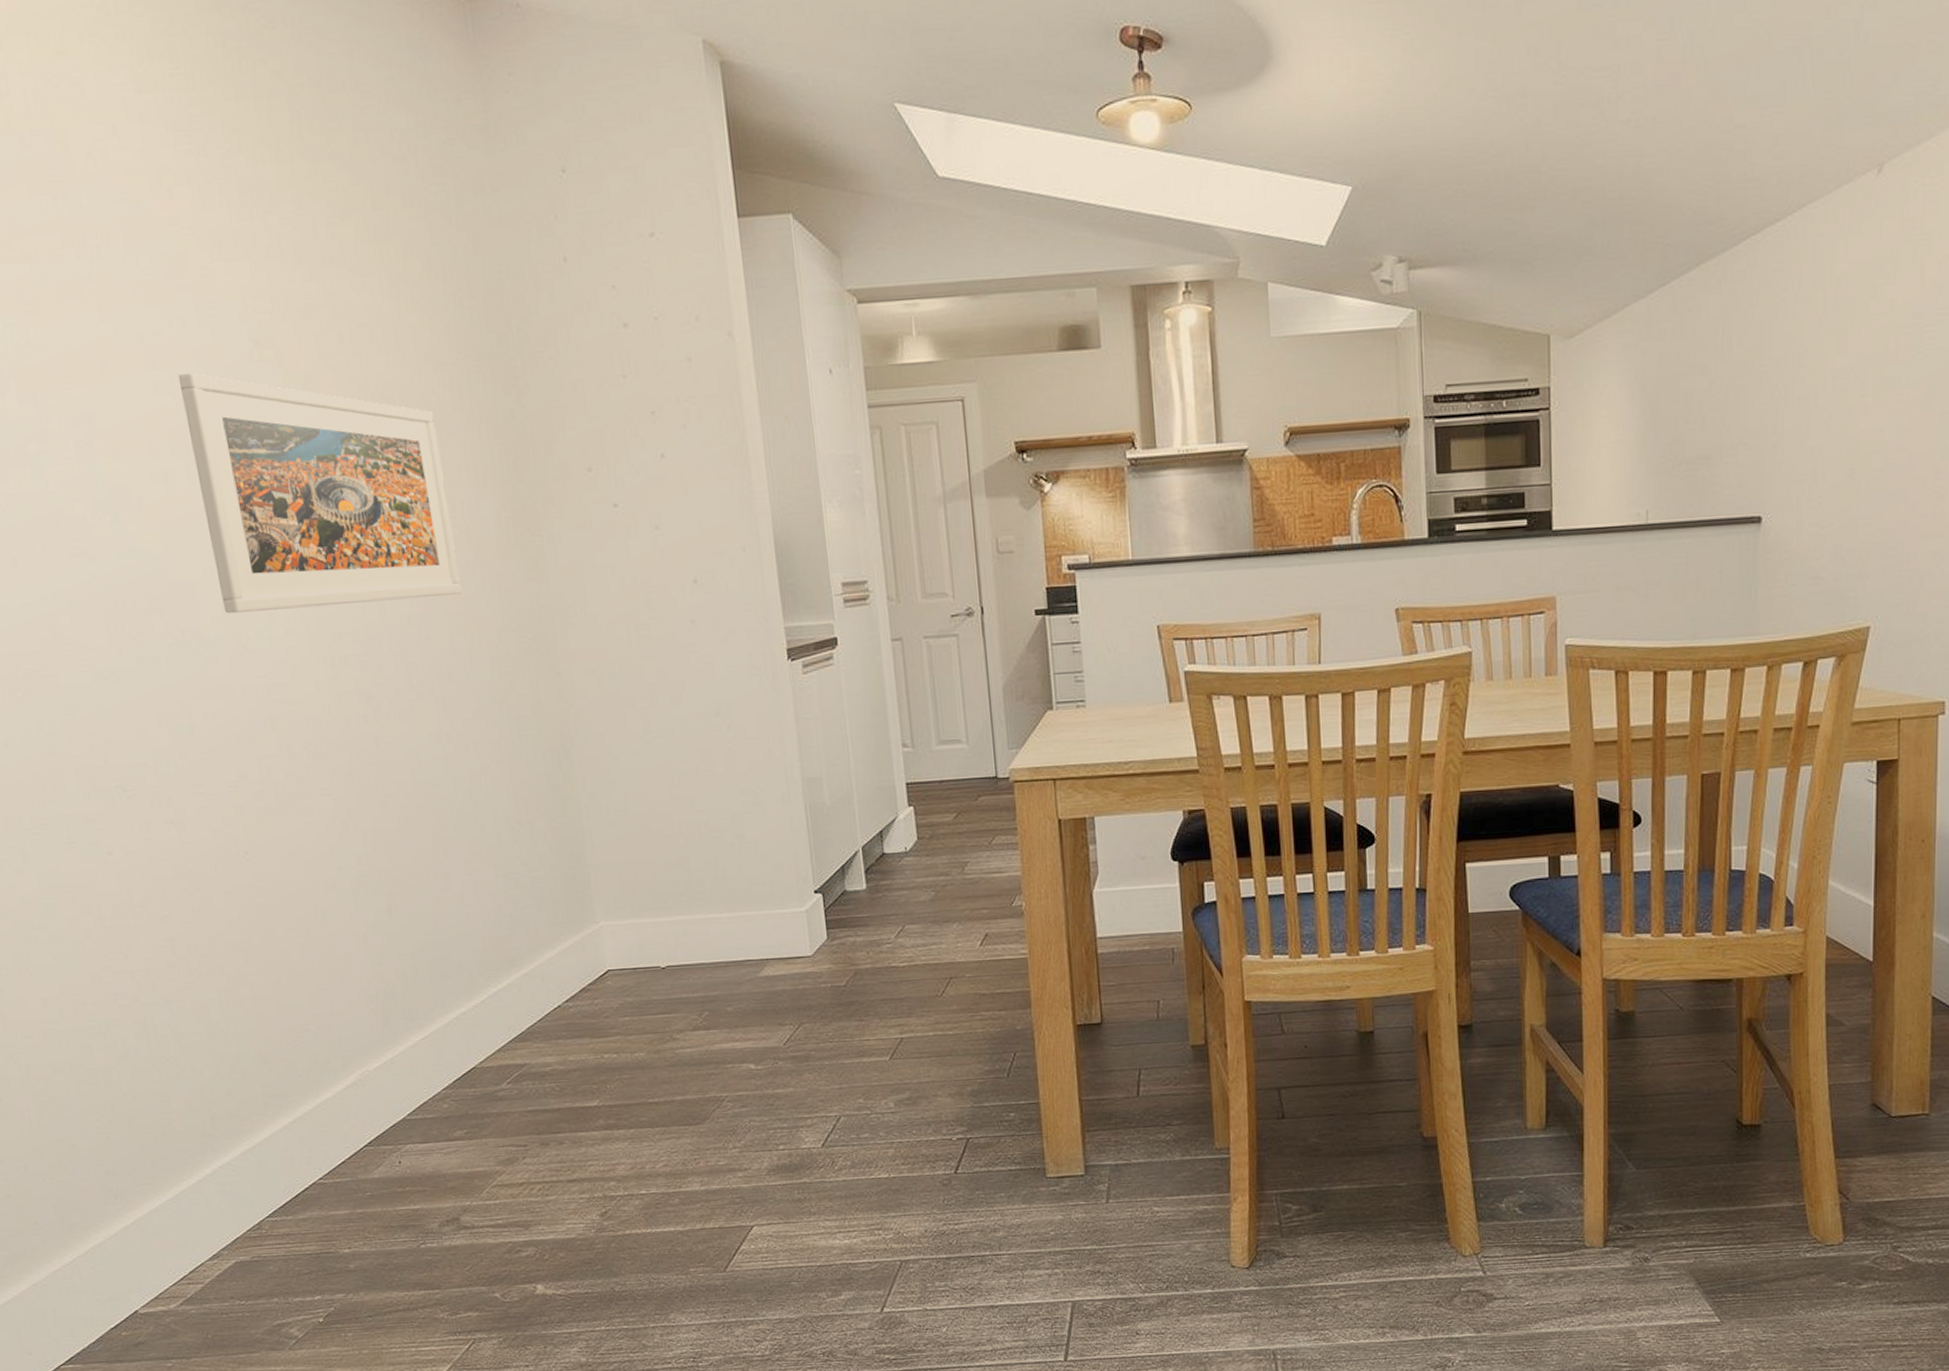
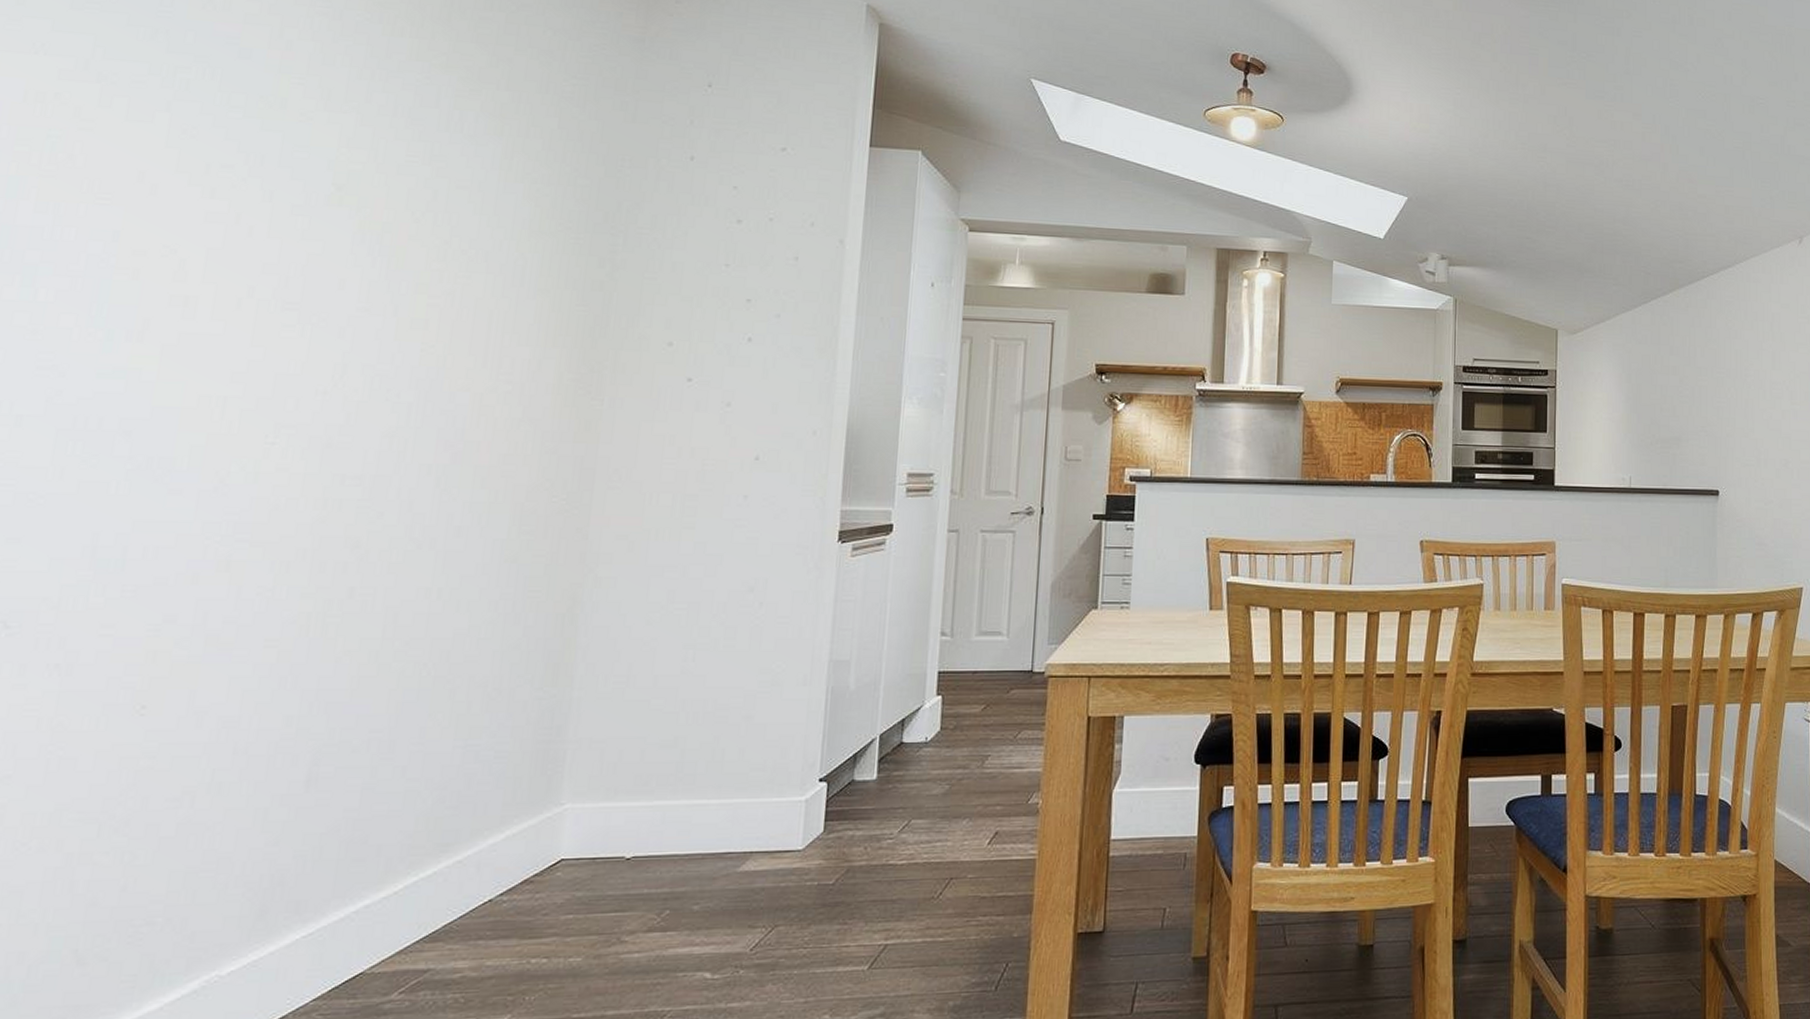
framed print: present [179,372,462,614] -> none [209,206,516,449]

